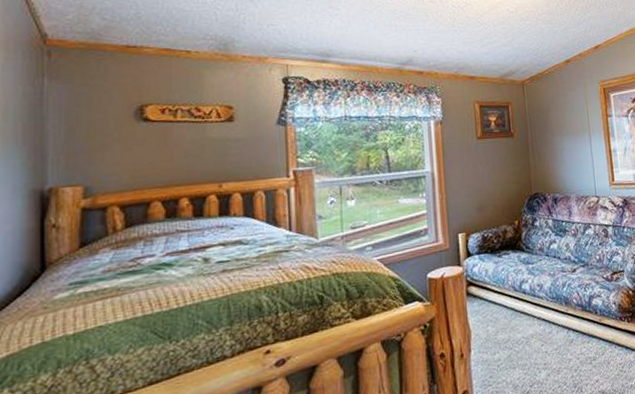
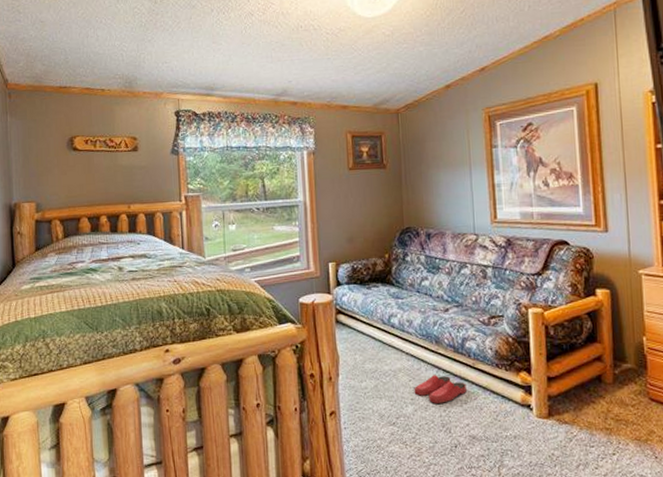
slippers: none [546,335,595,365] -> present [414,375,467,403]

